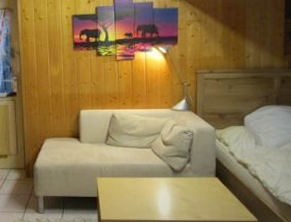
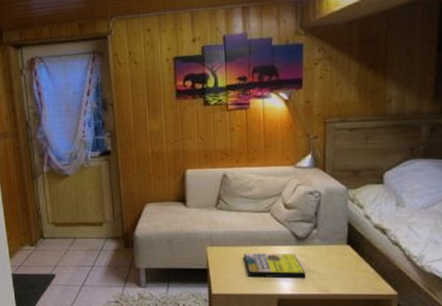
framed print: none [129,184,181,206] -> present [244,253,306,278]

